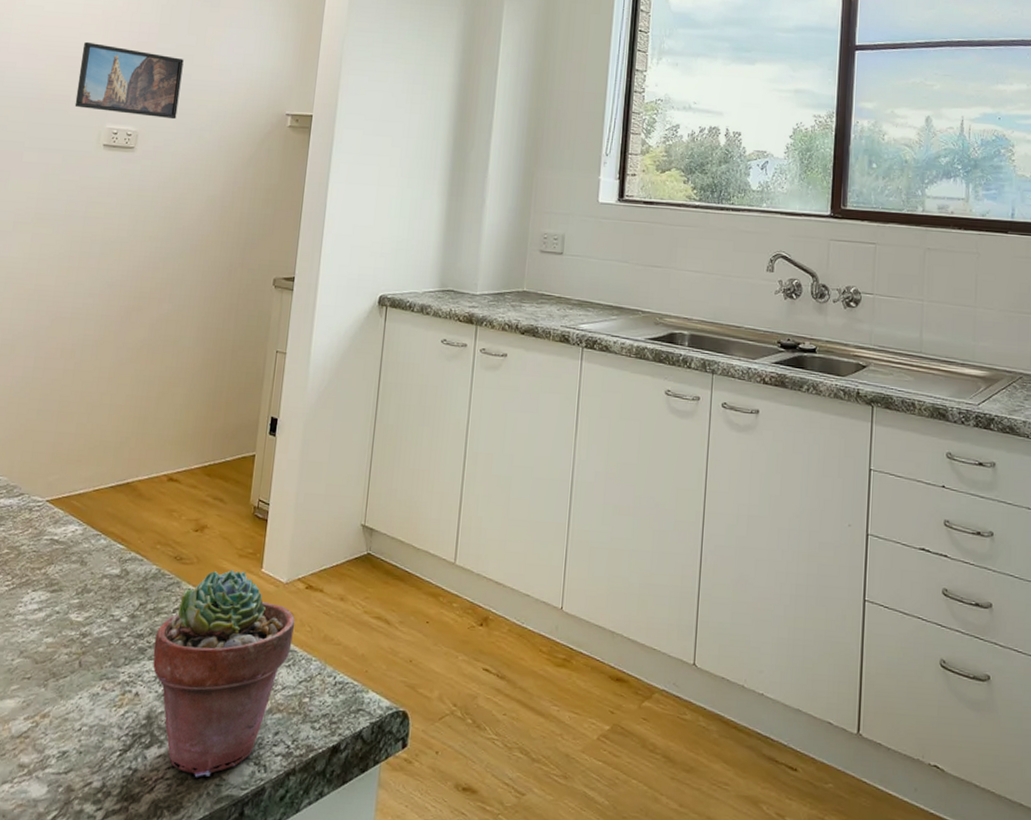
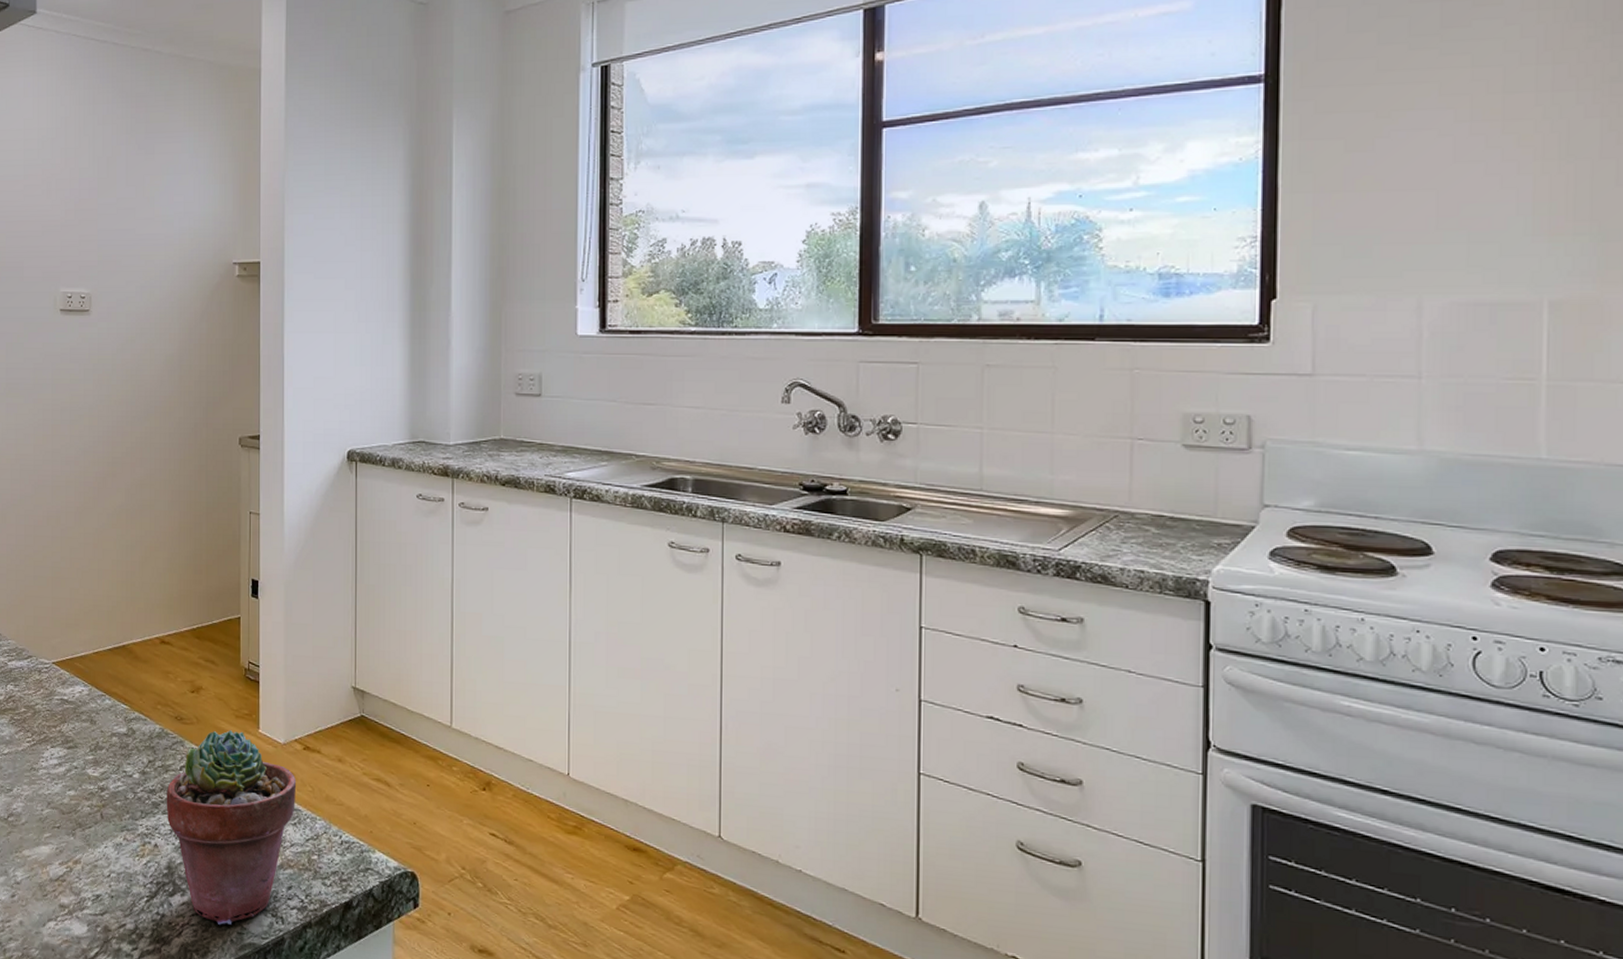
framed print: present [74,41,184,120] -> none [28,204,126,278]

